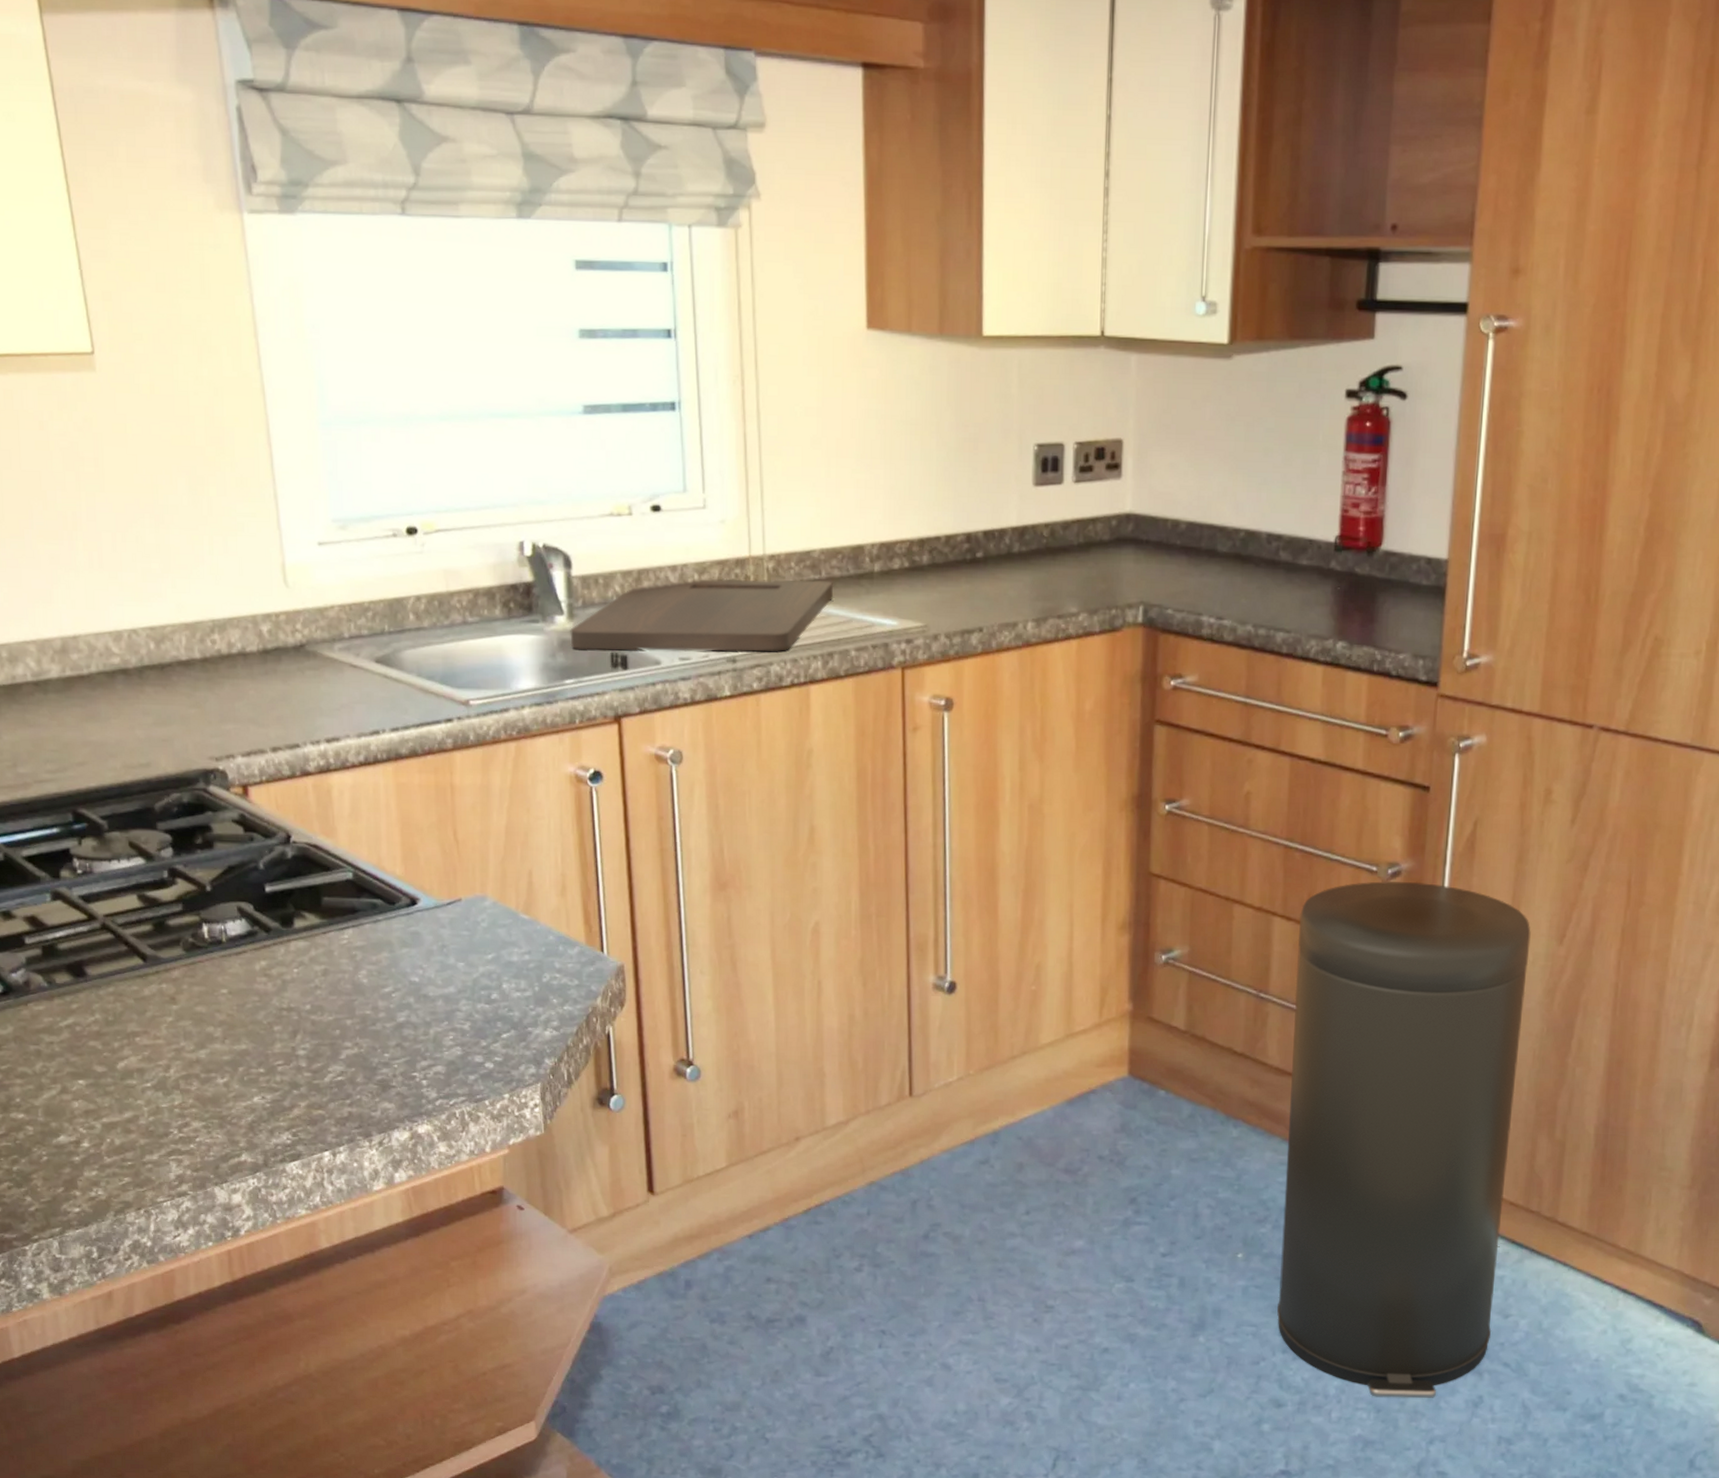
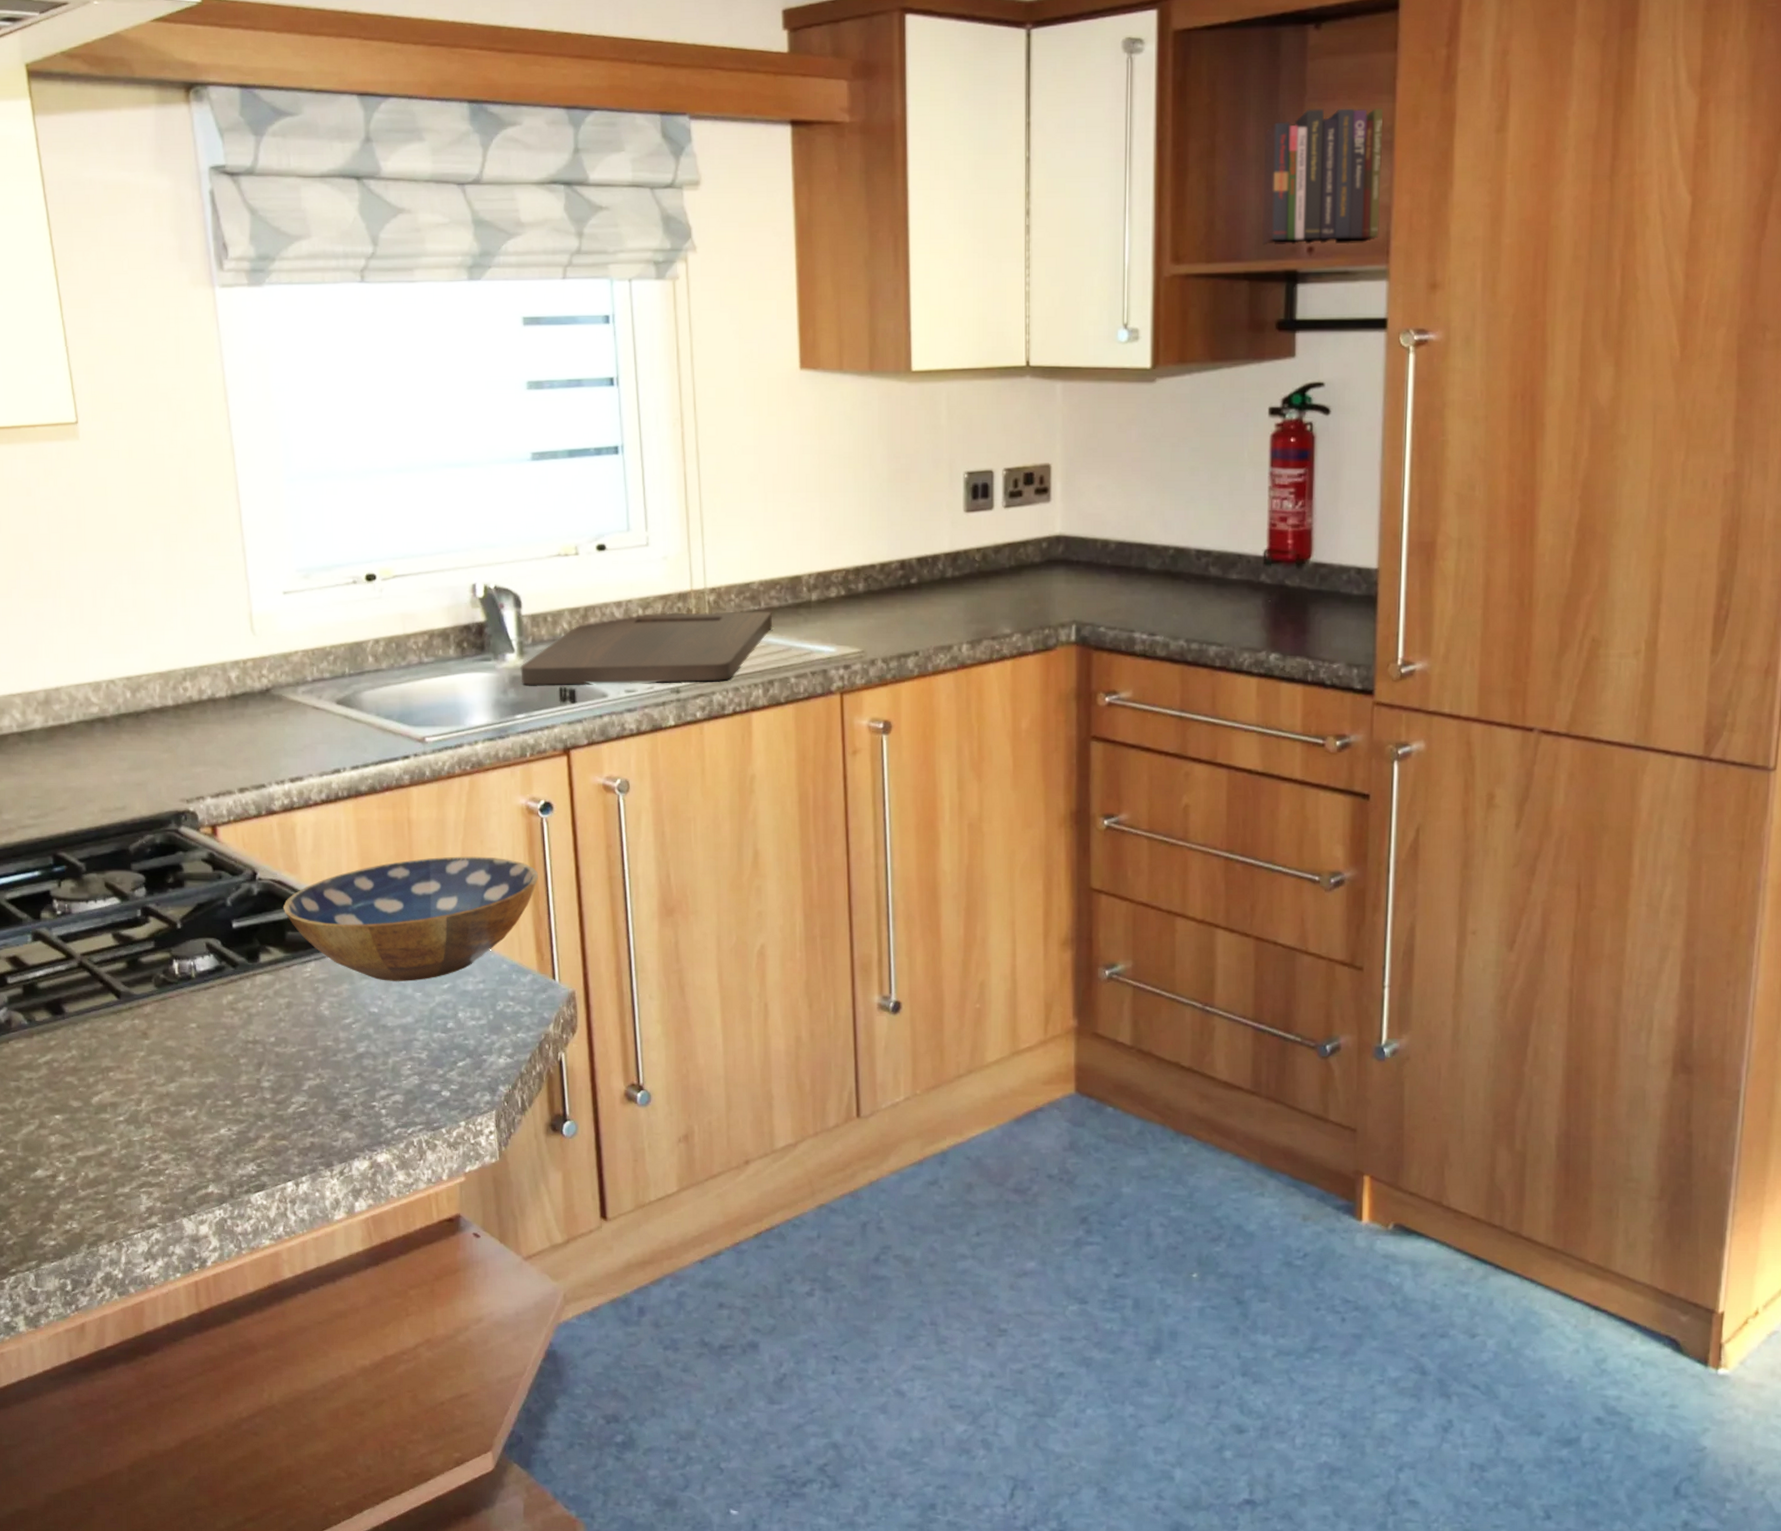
bowl: none [318,824,588,951] -> present [282,856,539,981]
pedal bin: present [1277,880,1531,1399] -> none [1235,890,1480,1423]
books: none [1345,79,1474,224] -> present [1261,108,1384,246]

